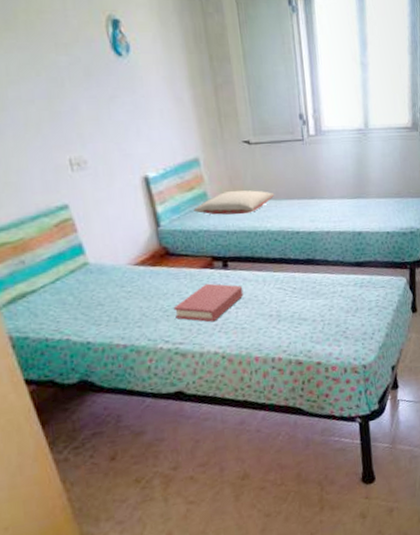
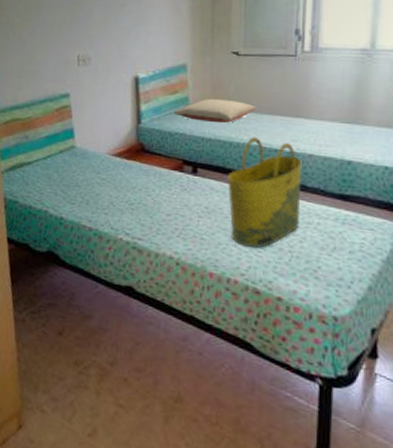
hardback book: present [173,283,244,322] -> none [139,185,209,225]
tote bag: none [258,222,326,326] -> present [227,136,302,248]

